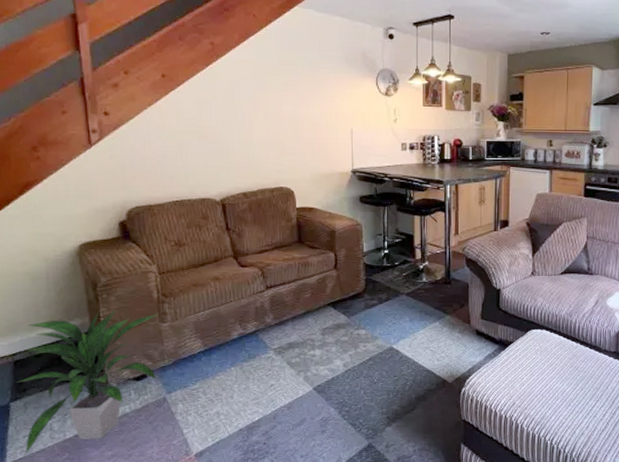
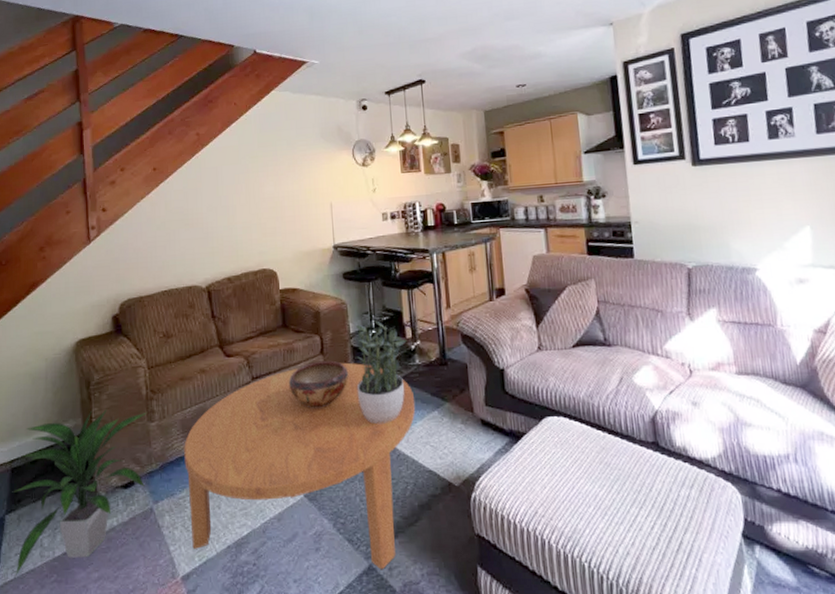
coffee table: none [197,277,420,447] -> present [184,362,416,570]
decorative bowl: none [302,275,360,315] -> present [288,360,349,407]
potted plant: none [366,242,416,331] -> present [353,320,407,424]

